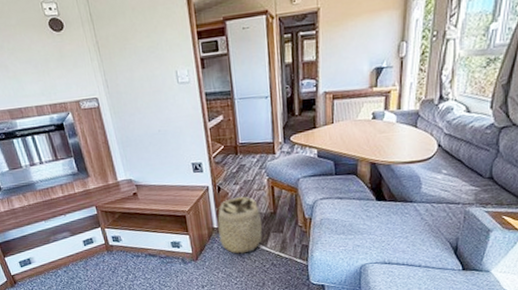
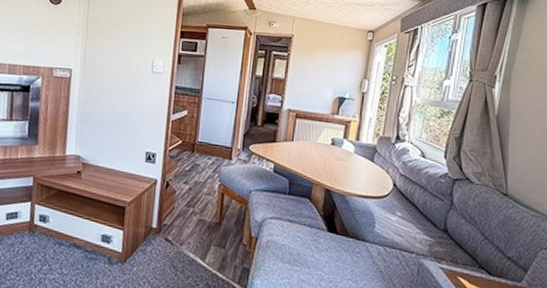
basket: present [211,196,268,254] -> none [148,197,208,265]

